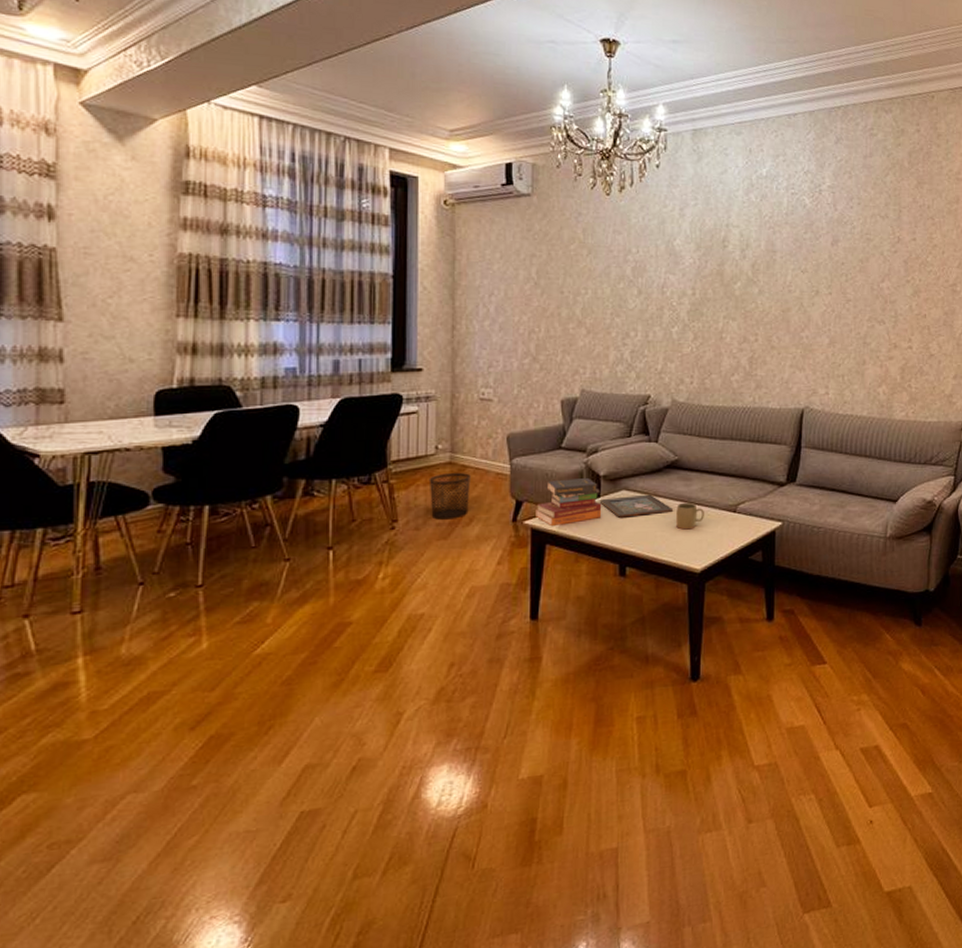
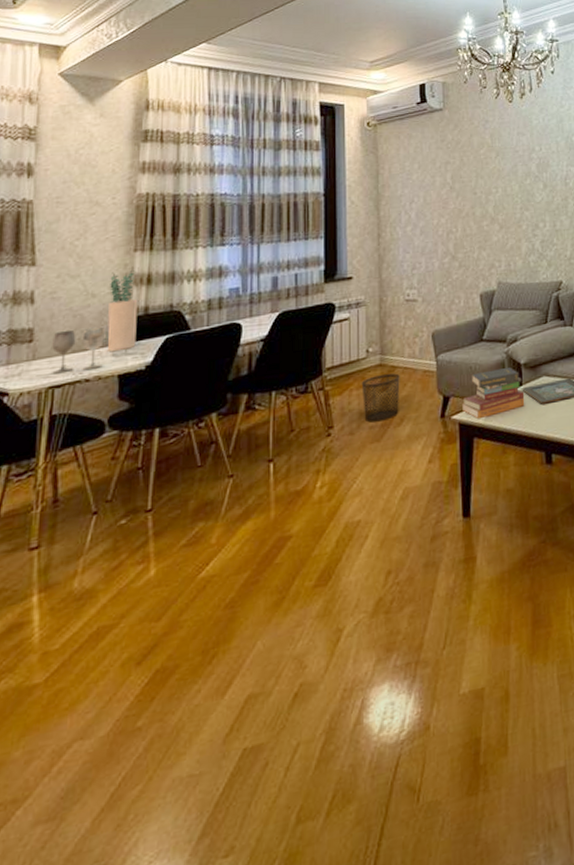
wineglass: none [86,396,147,440] -> present [52,327,106,374]
vase: none [148,333,182,423] -> present [107,266,138,353]

